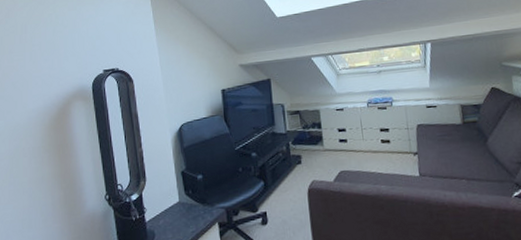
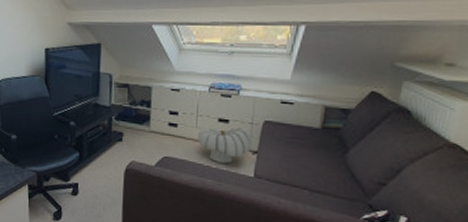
ottoman: none [365,133,413,169] -> present [198,127,253,164]

